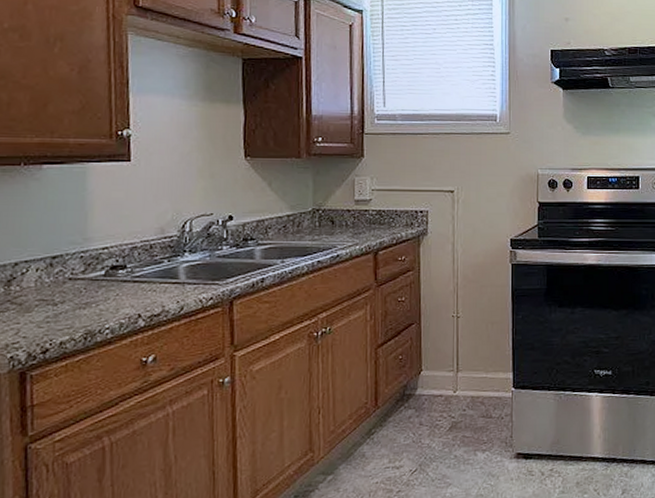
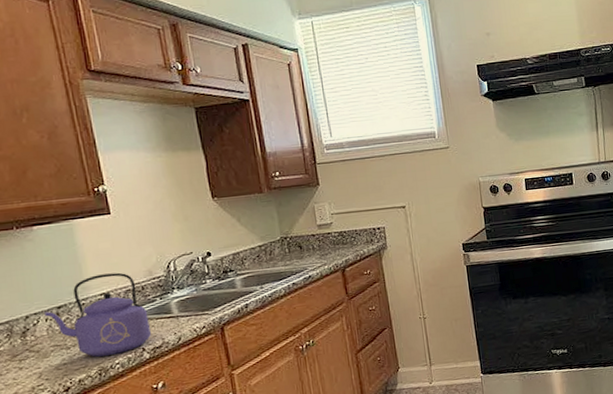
kettle: none [36,226,152,318] -> present [44,272,152,357]

